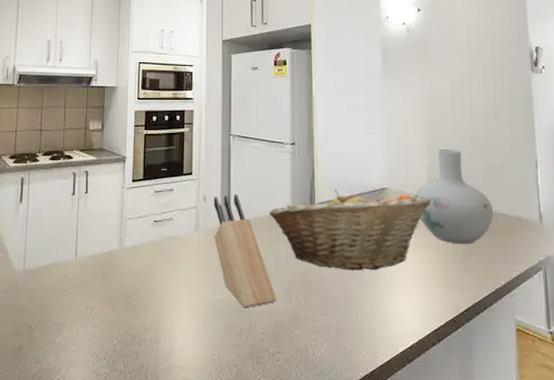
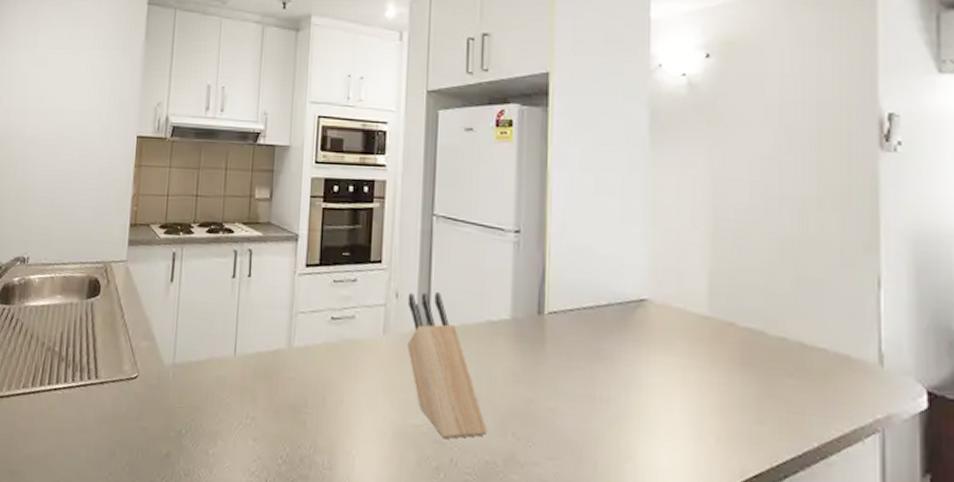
fruit basket: present [268,190,432,271] -> none [480,296,713,408]
vase: present [415,148,493,245] -> none [688,251,805,387]

